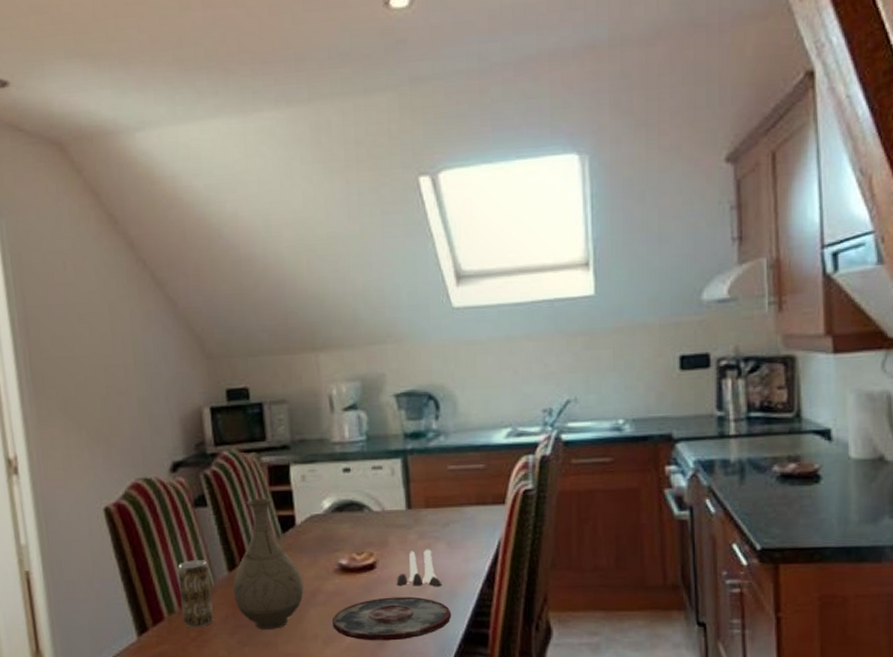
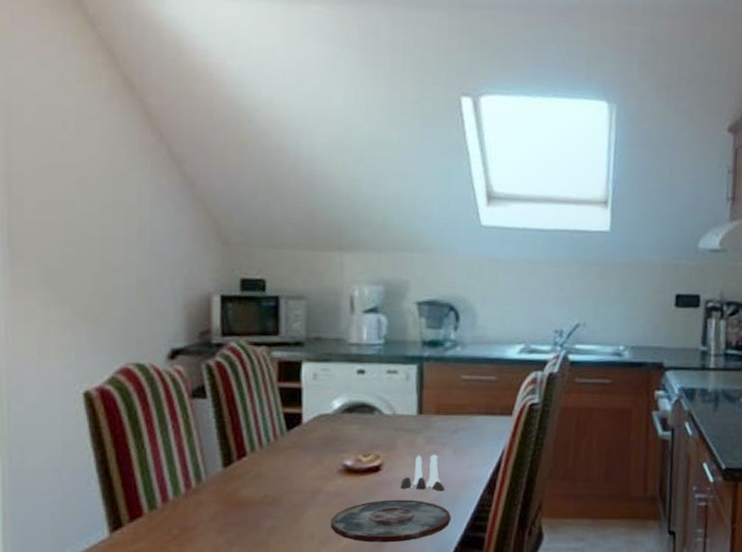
beverage can: present [178,560,214,628] -> none [165,454,202,525]
vase: present [233,498,304,629] -> none [227,394,304,528]

